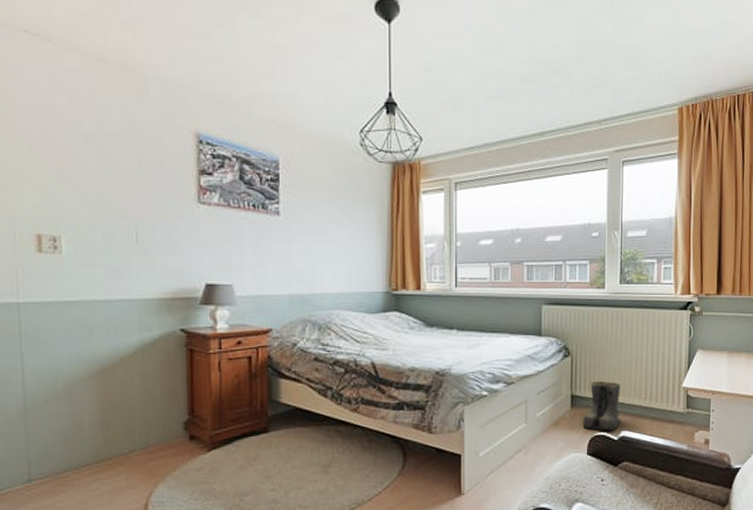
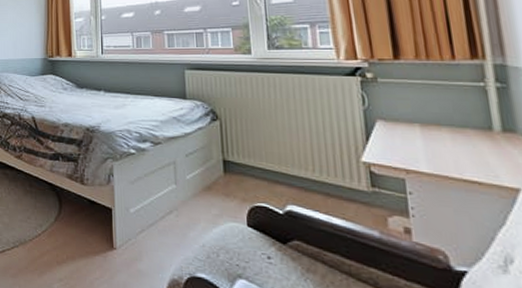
boots: present [582,380,621,431] -> none [238,147,285,203]

